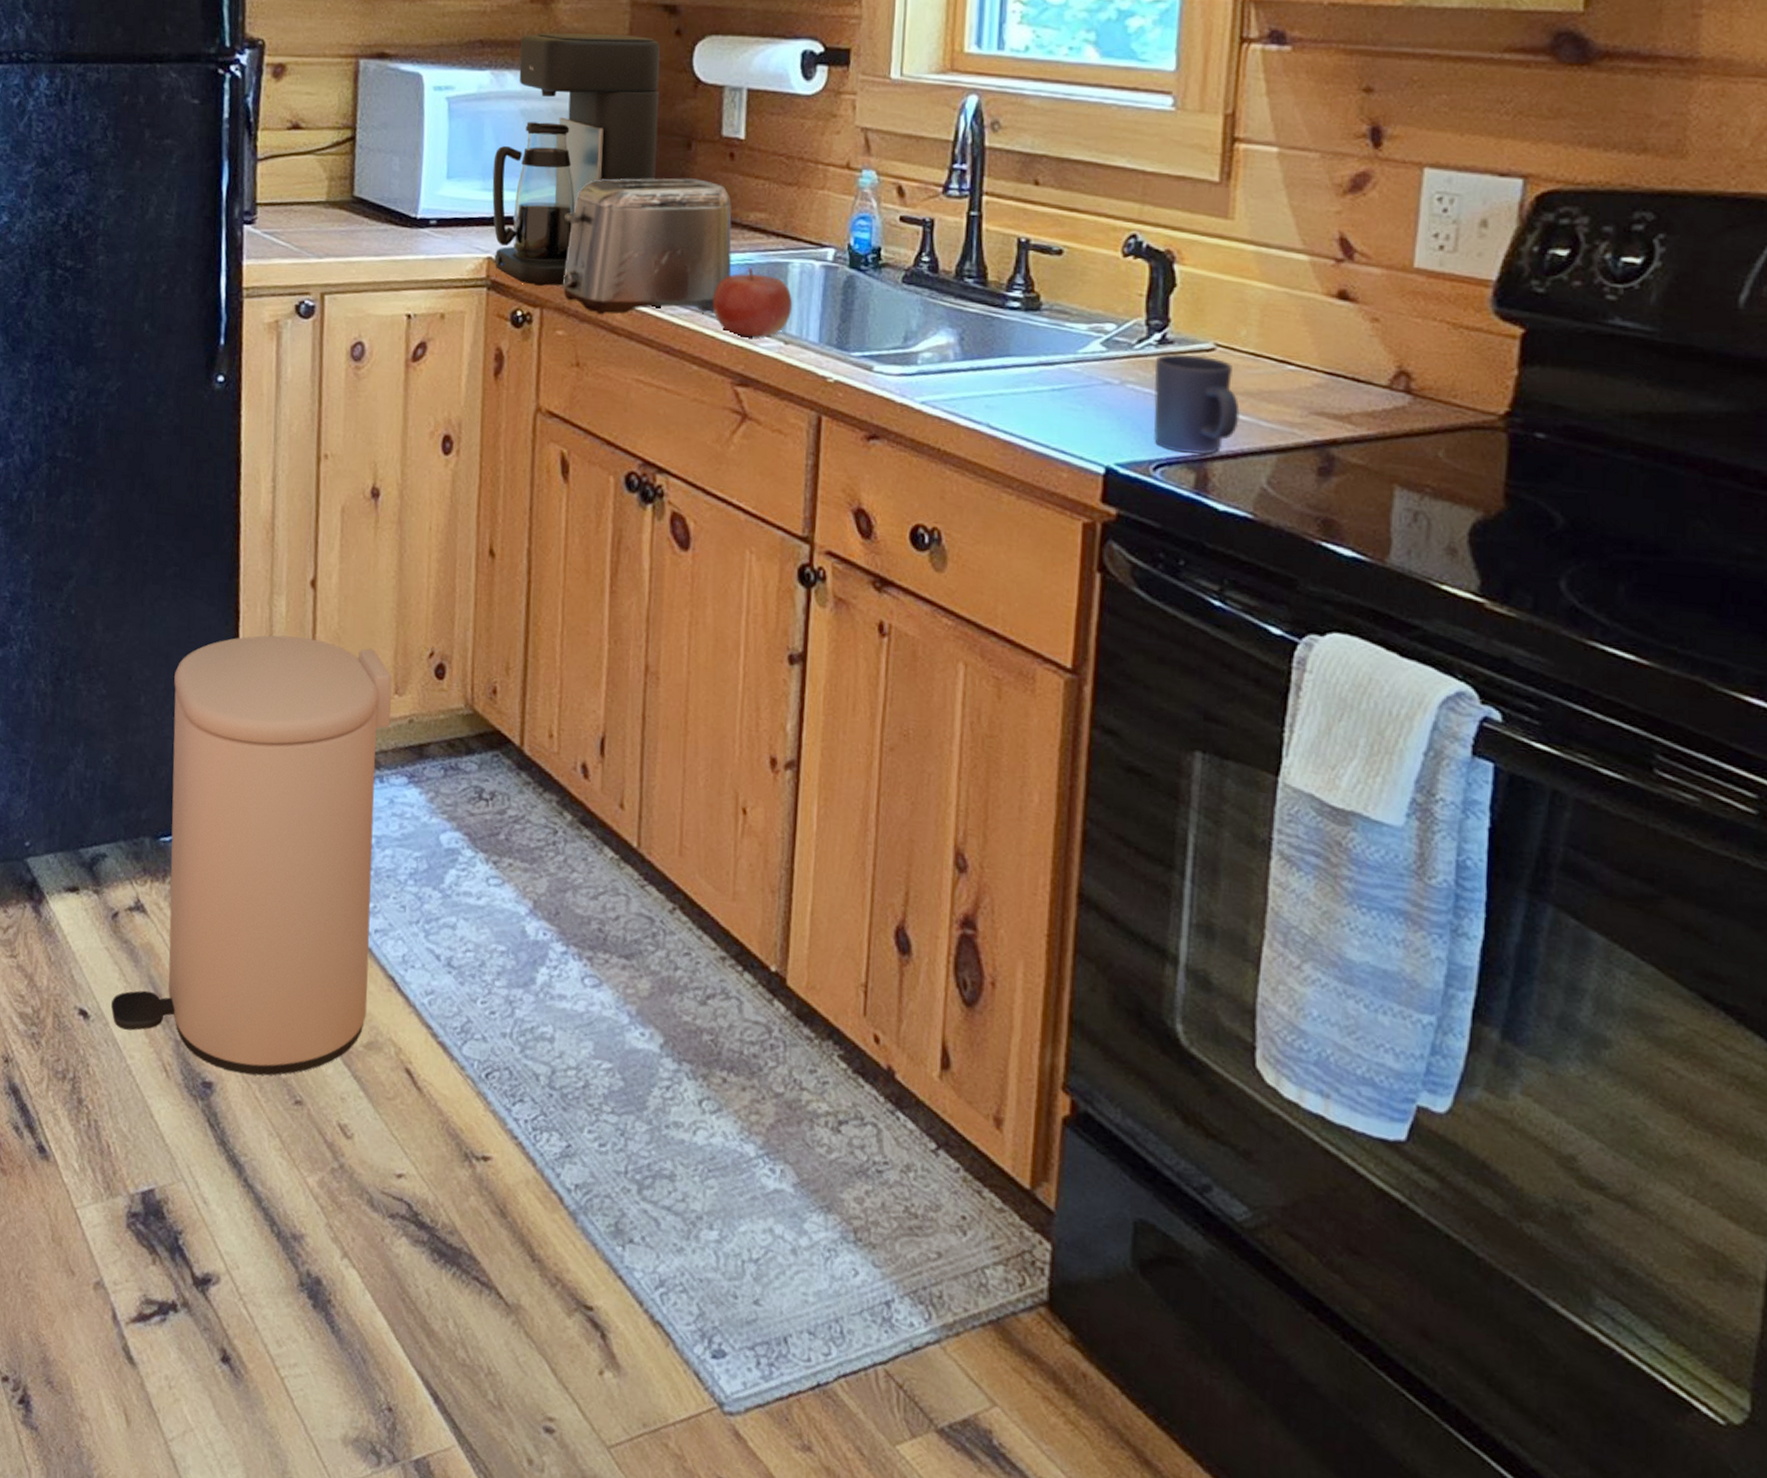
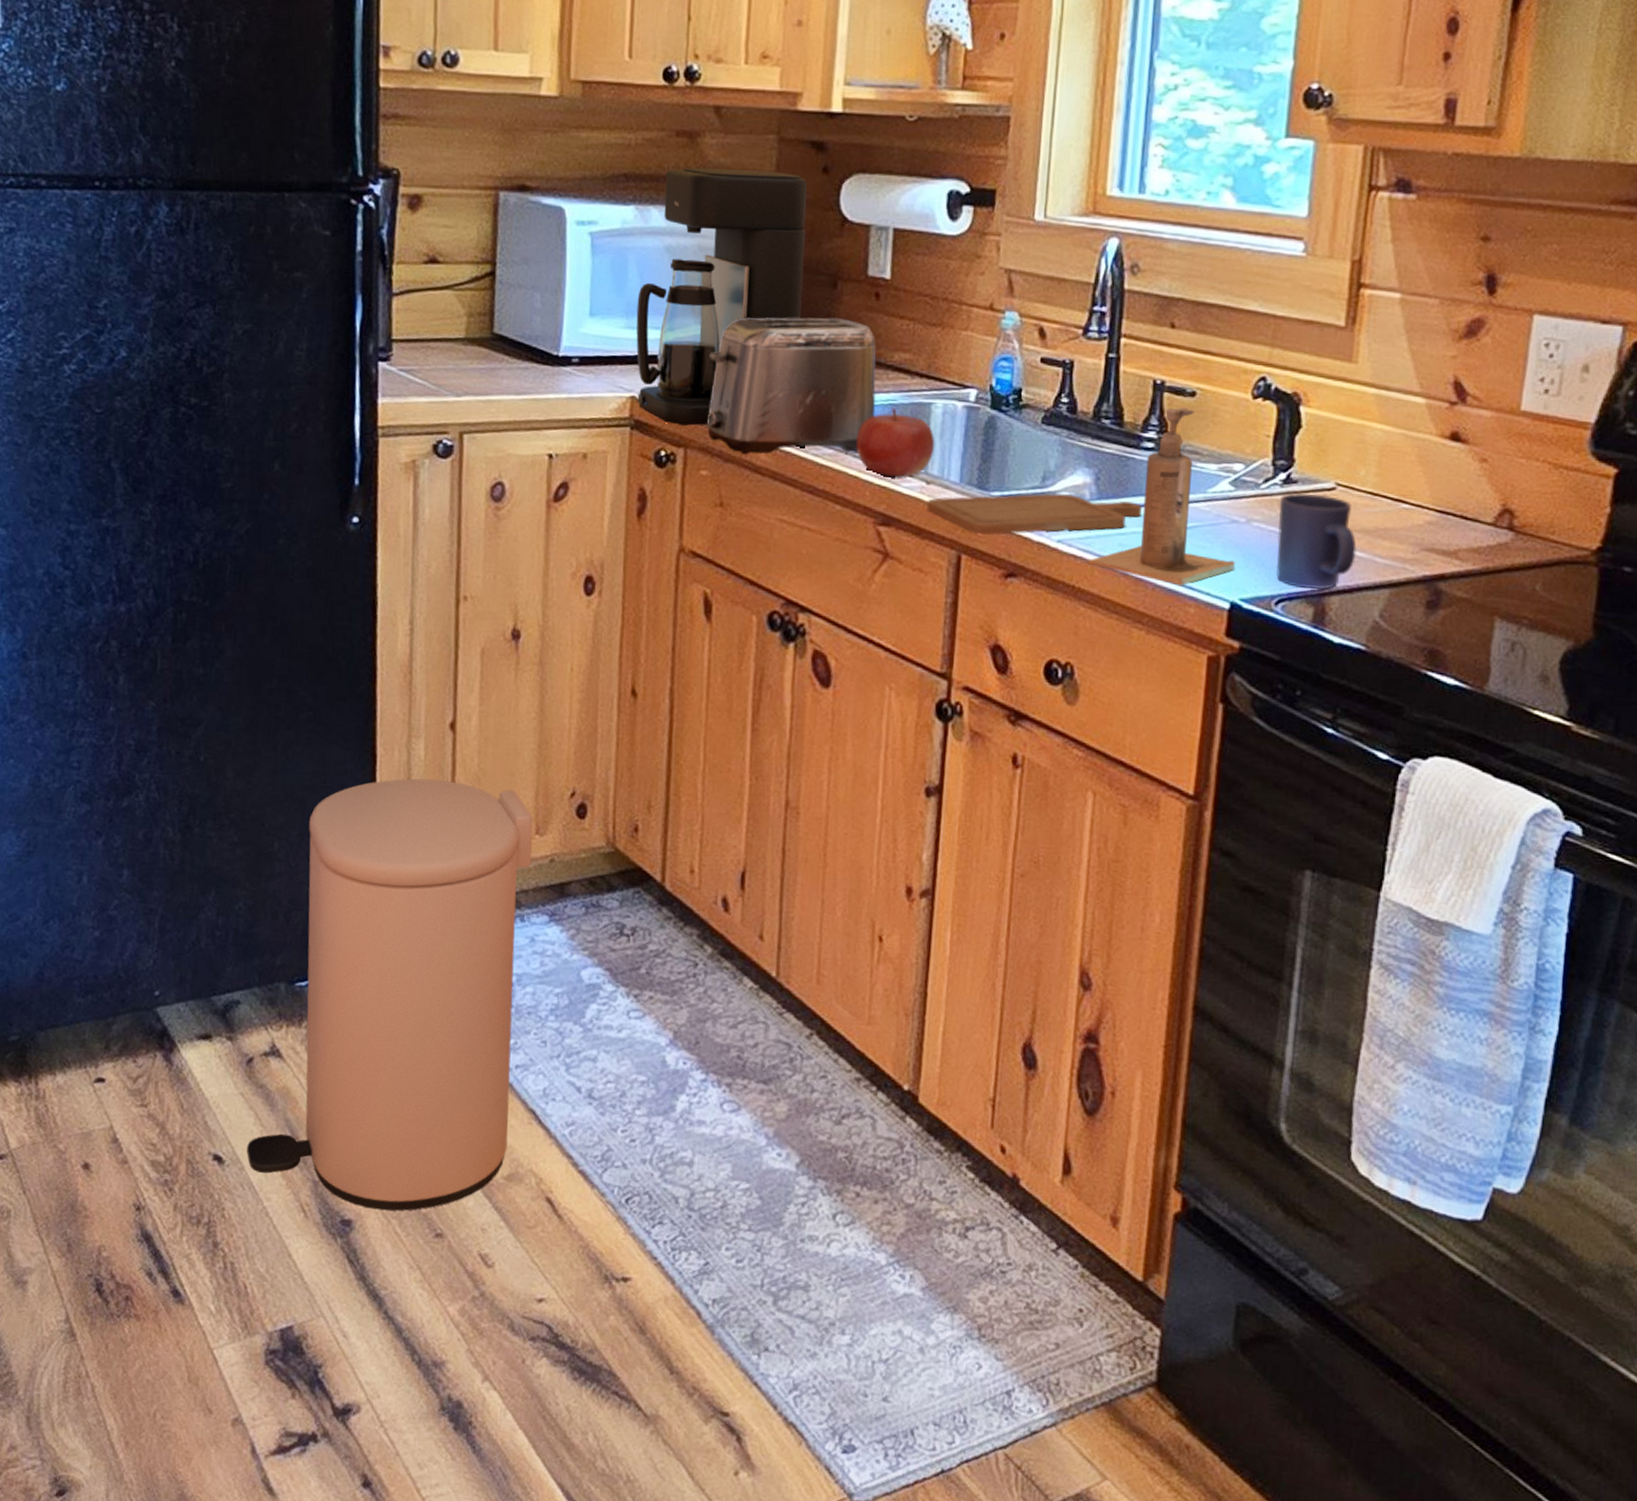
chopping board: none [785,354,1010,396] -> present [926,493,1143,535]
soap dispenser: none [953,266,1111,450] -> present [1088,407,1236,586]

